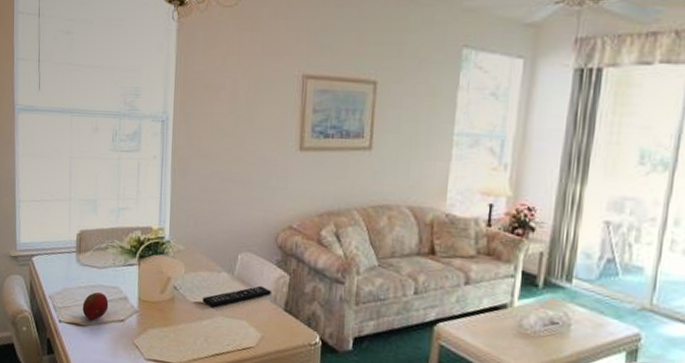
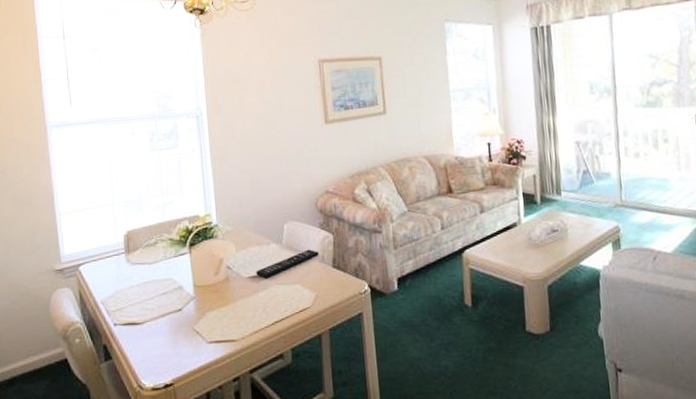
fruit: present [82,292,109,320] -> none [137,287,164,316]

